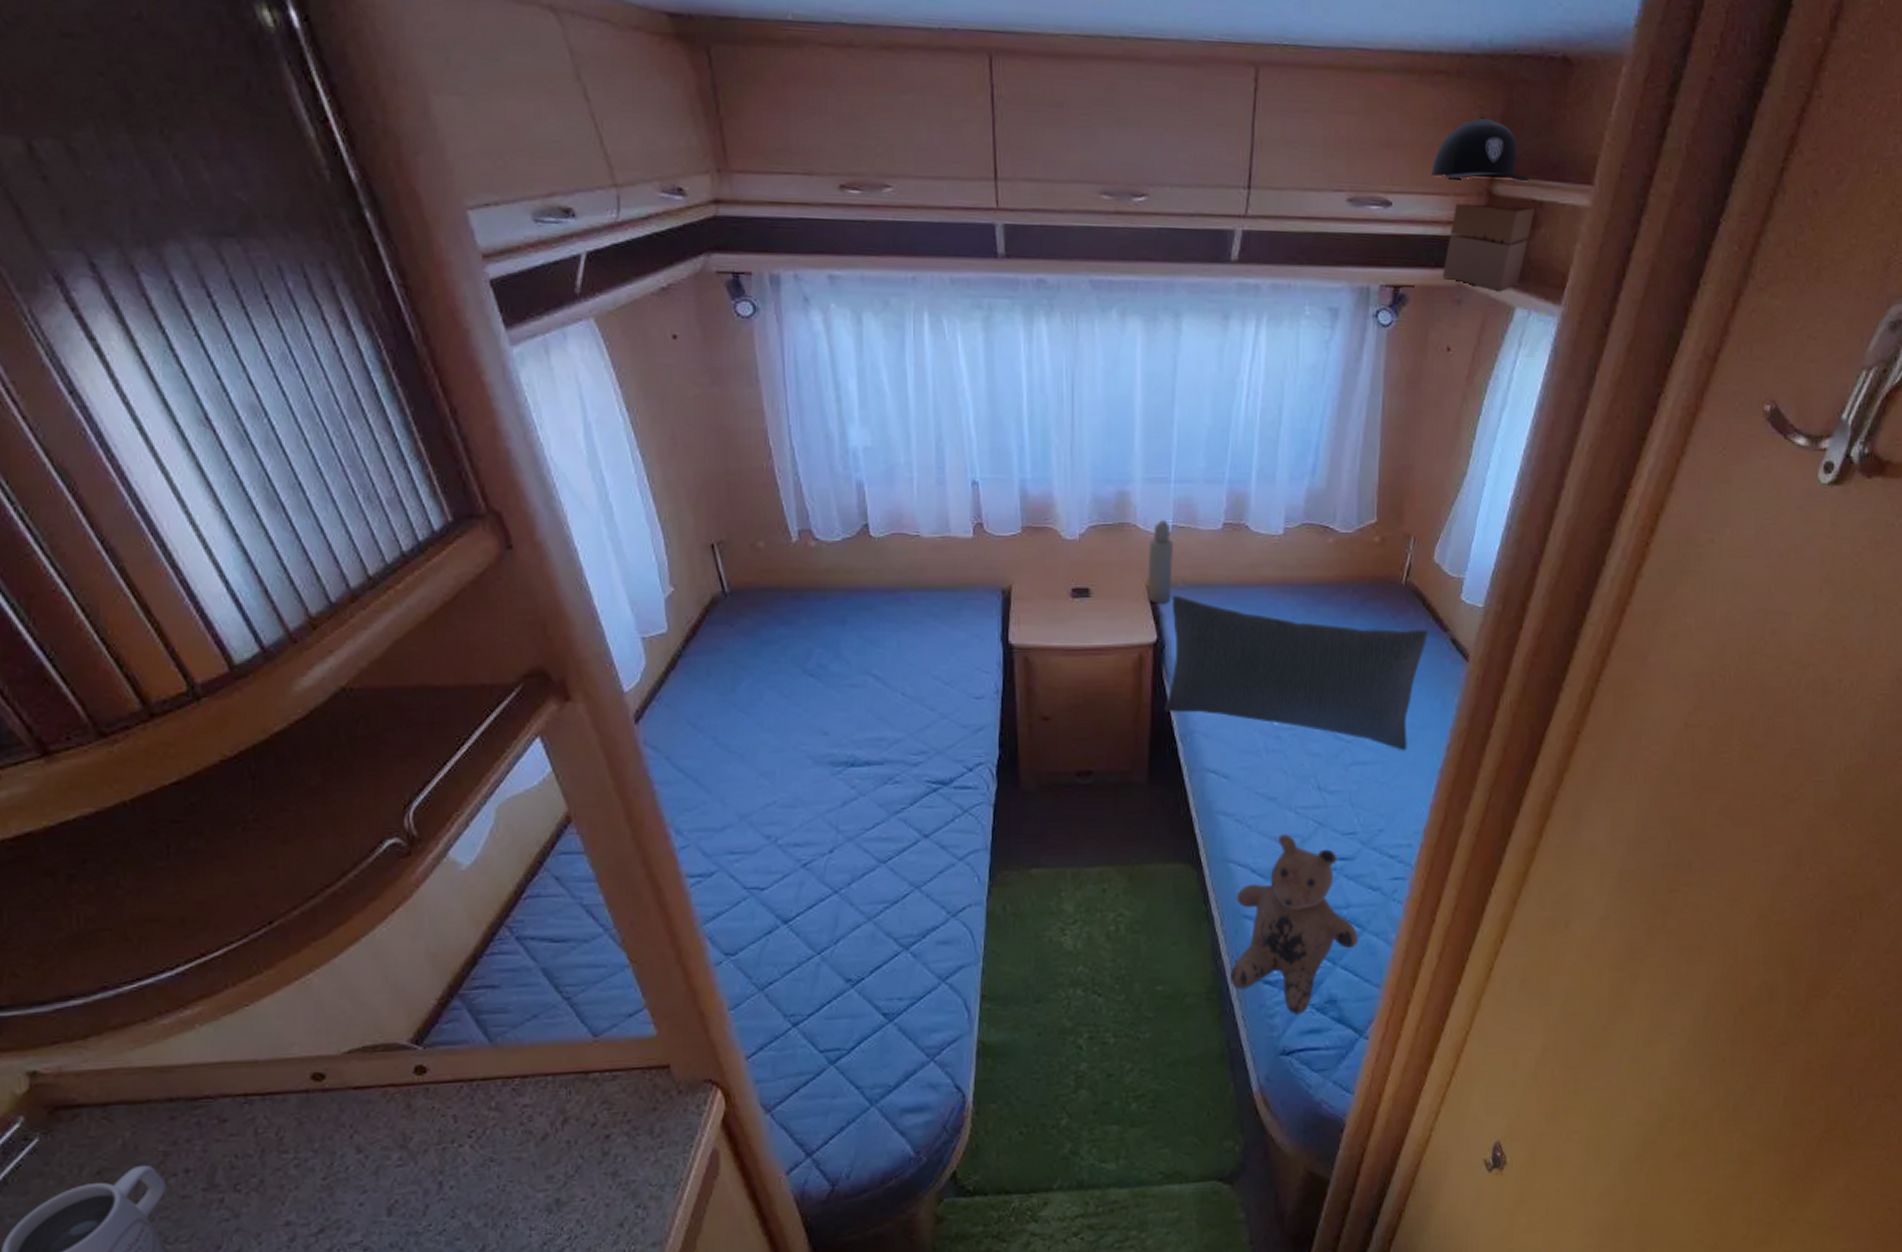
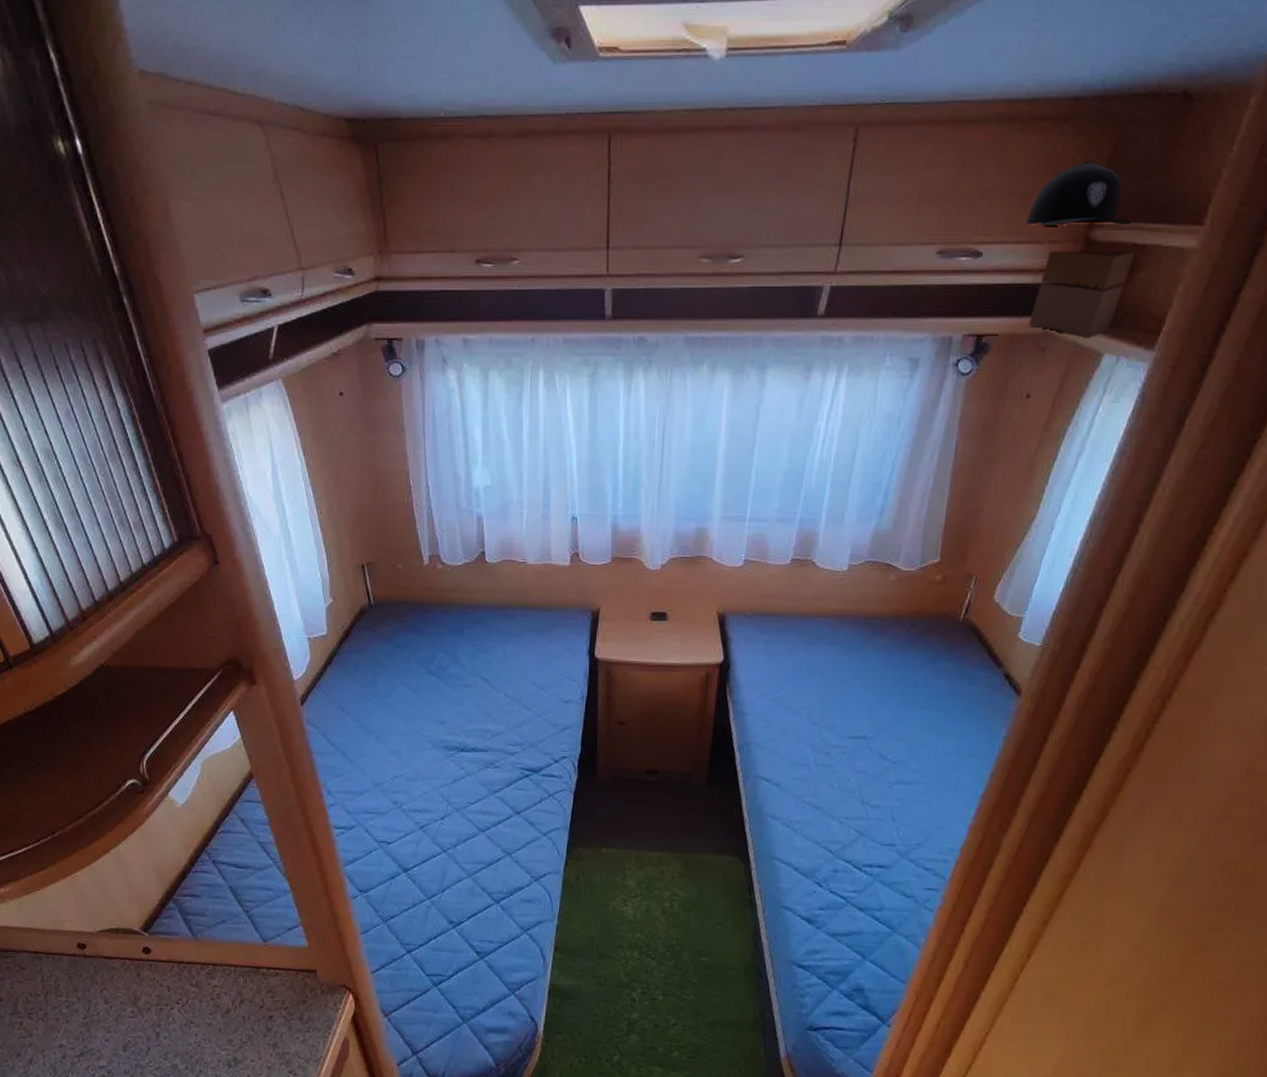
bottle: present [1147,520,1174,604] -> none [717,554,744,629]
pillow: present [1164,595,1428,751] -> none [725,621,982,775]
teddy bear: present [1229,834,1359,1015] -> none [766,839,890,998]

